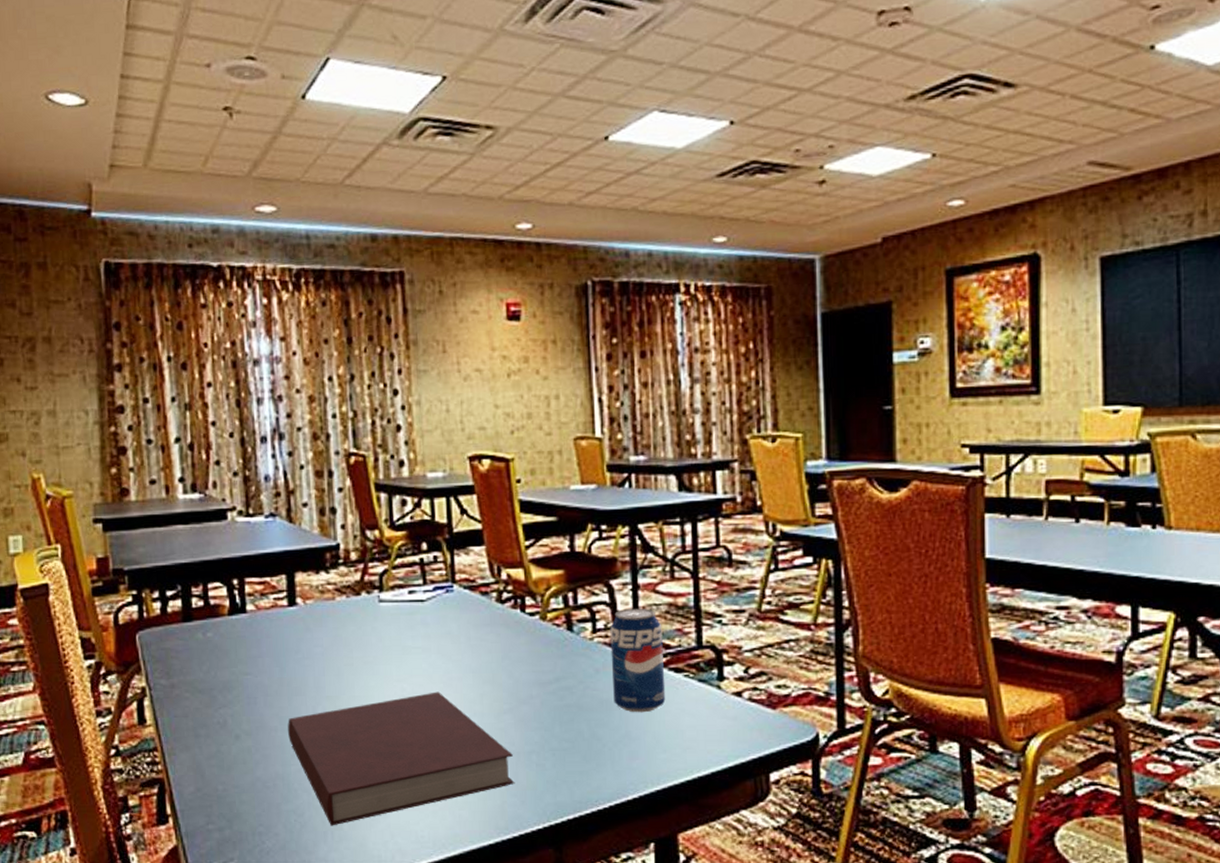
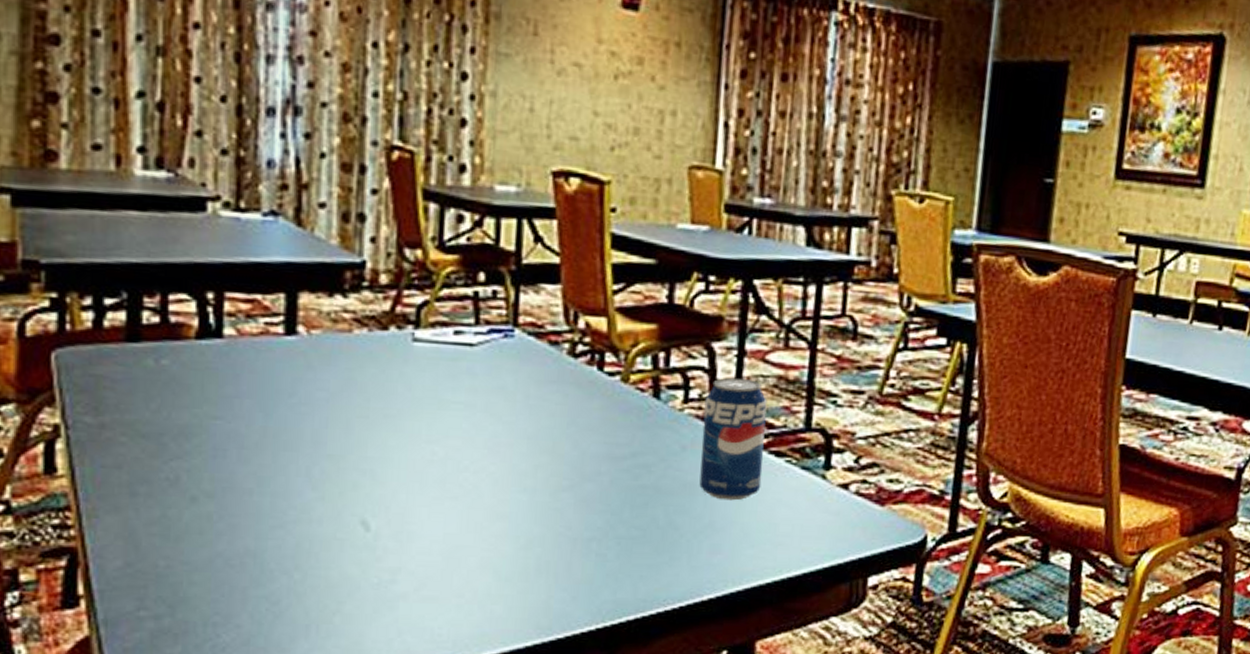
notebook: present [288,691,515,826] -> none [268,458,568,618]

